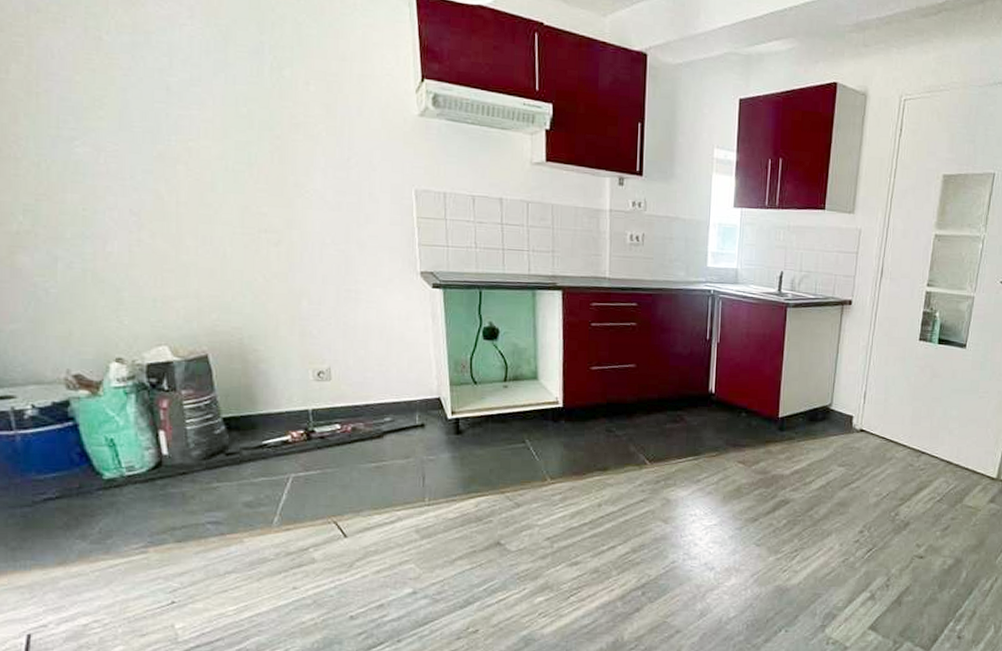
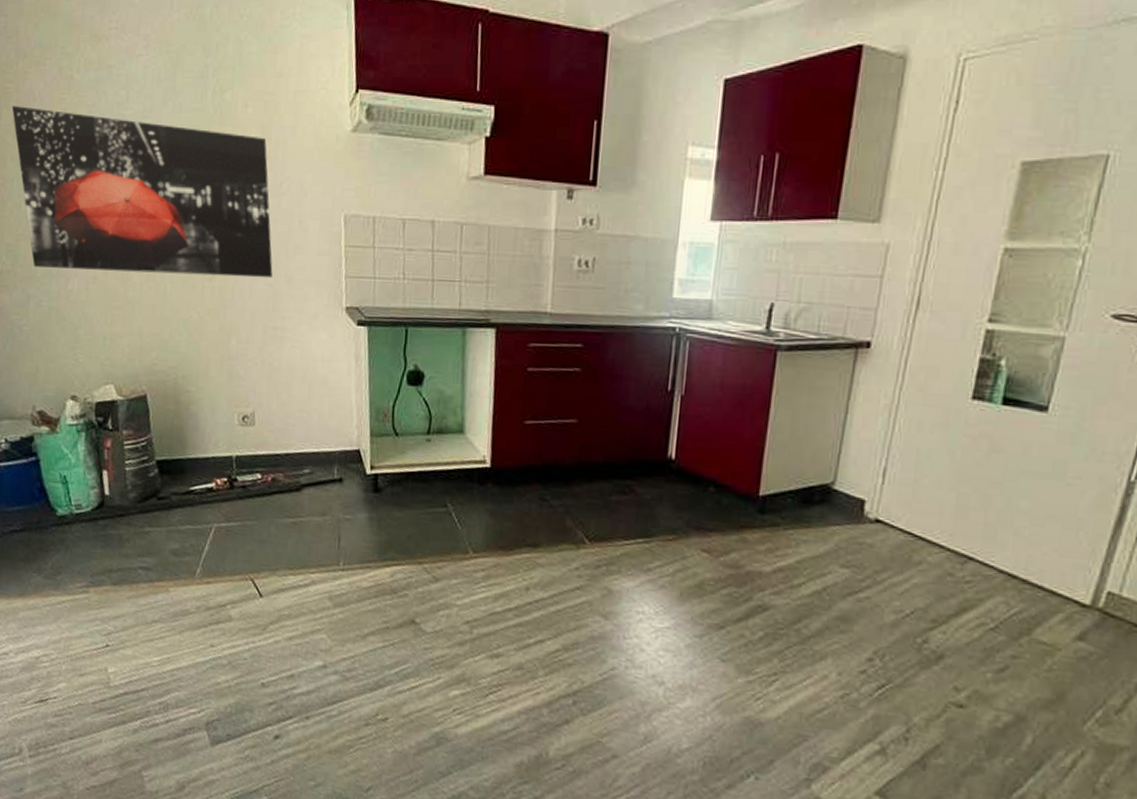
wall art: none [22,61,344,245] -> present [11,106,273,279]

